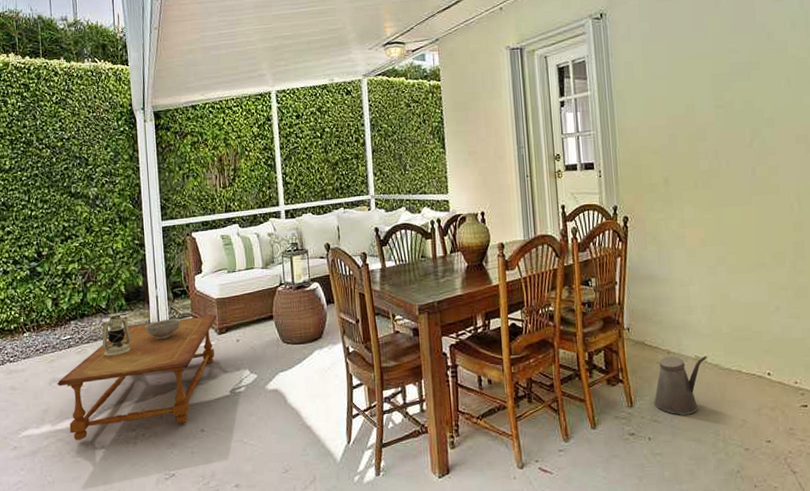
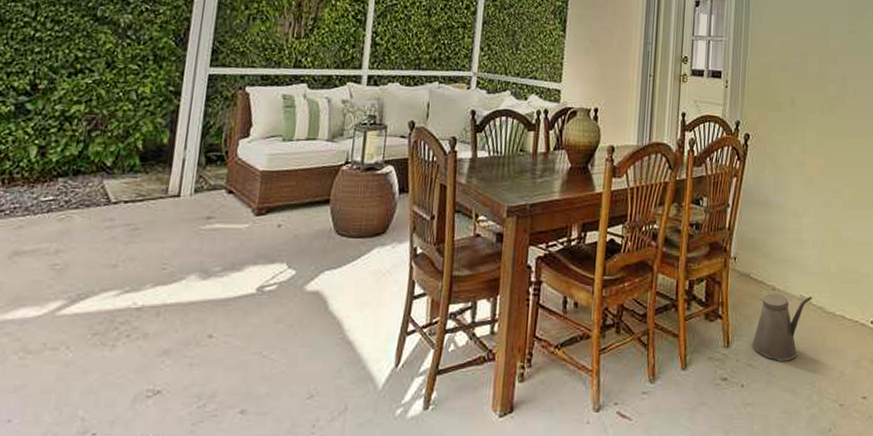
coffee table: present [57,314,218,440] -> none [19,190,259,336]
lantern: present [101,305,131,357] -> none [95,164,139,230]
decorative bowl: present [145,318,181,340] -> none [159,189,210,215]

